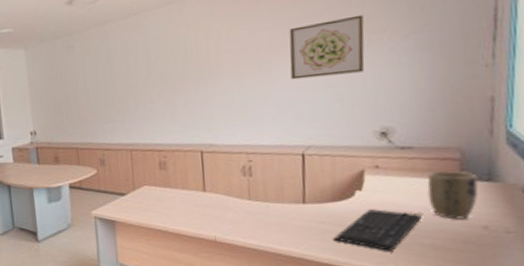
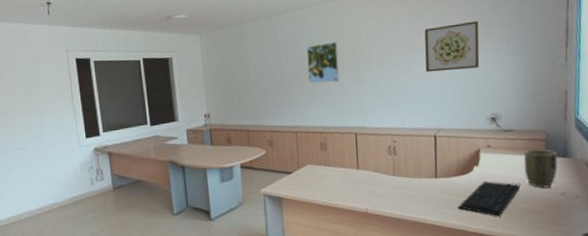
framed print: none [142,49,182,98] -> present [306,41,339,84]

